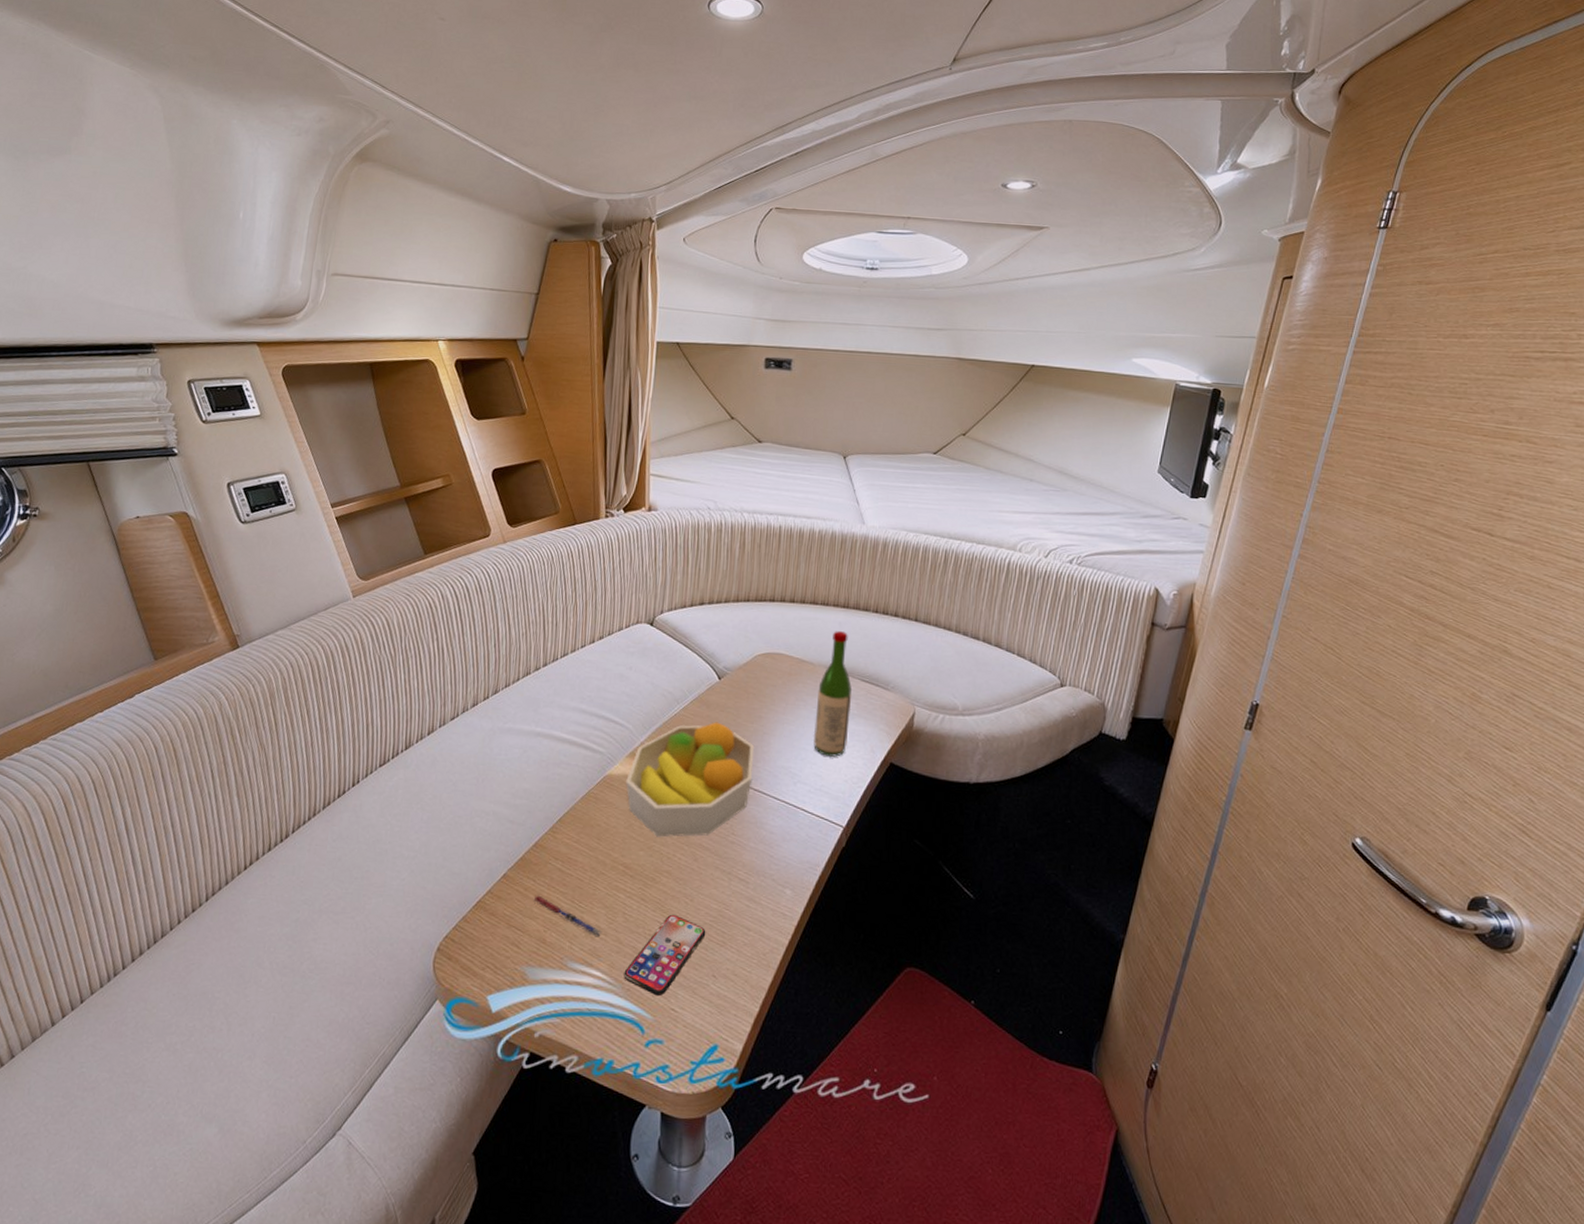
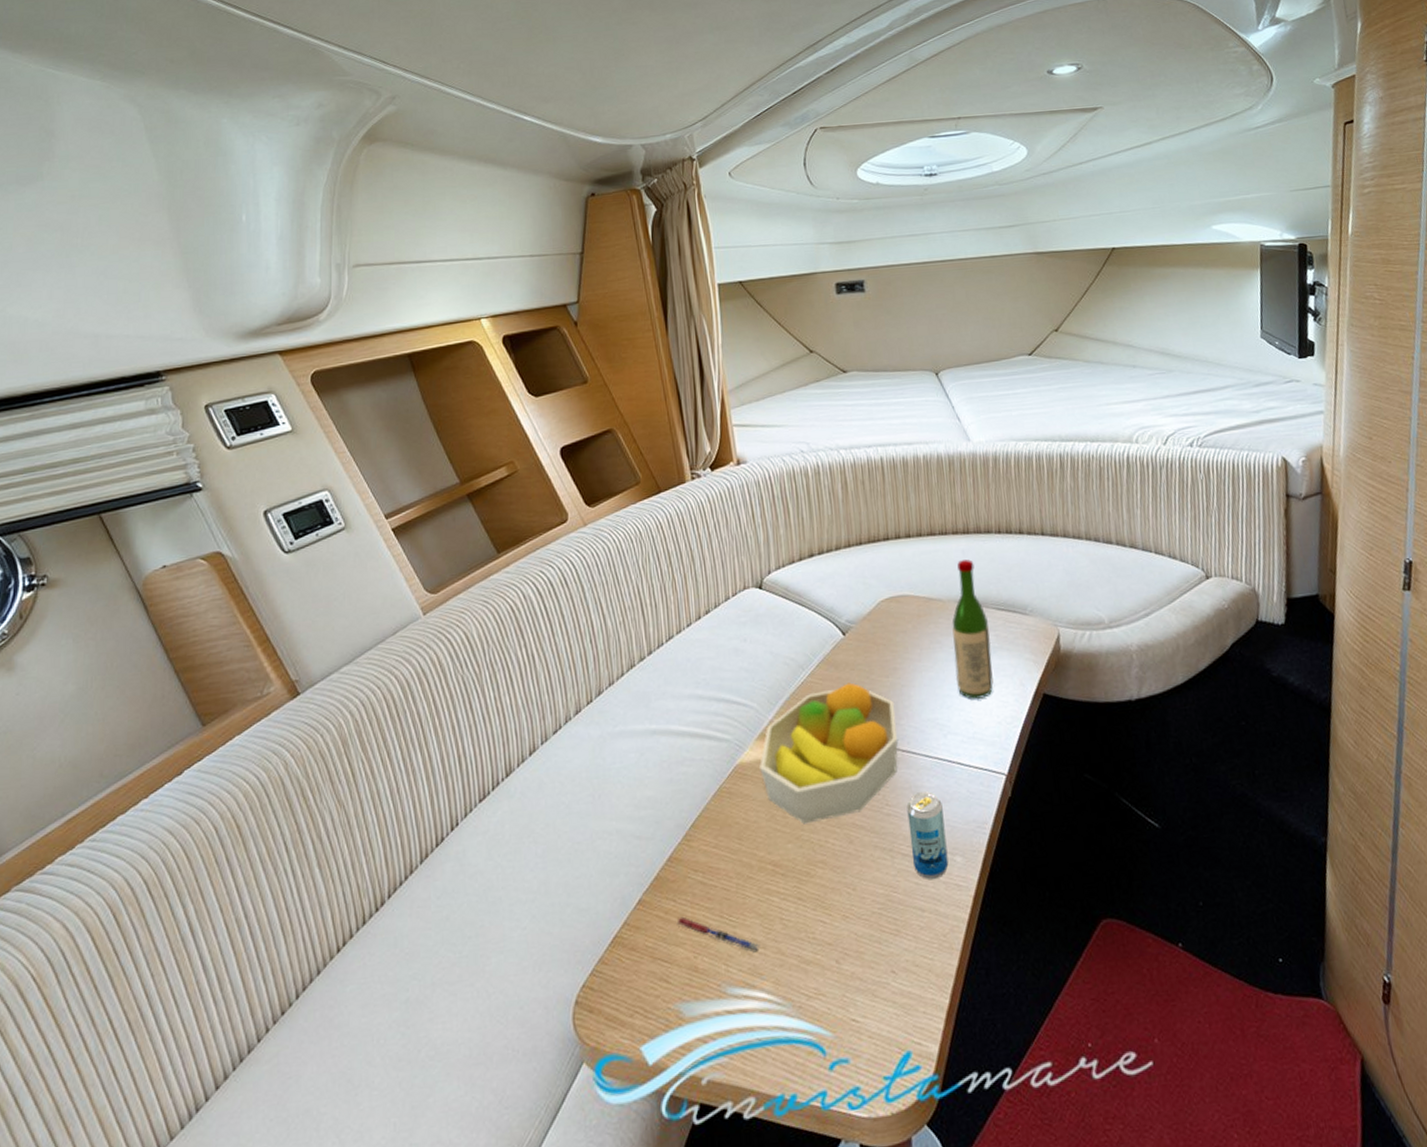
smartphone: present [624,914,706,997] -> none [792,909,876,1008]
beverage can: none [747,828,782,906] -> present [906,791,949,880]

